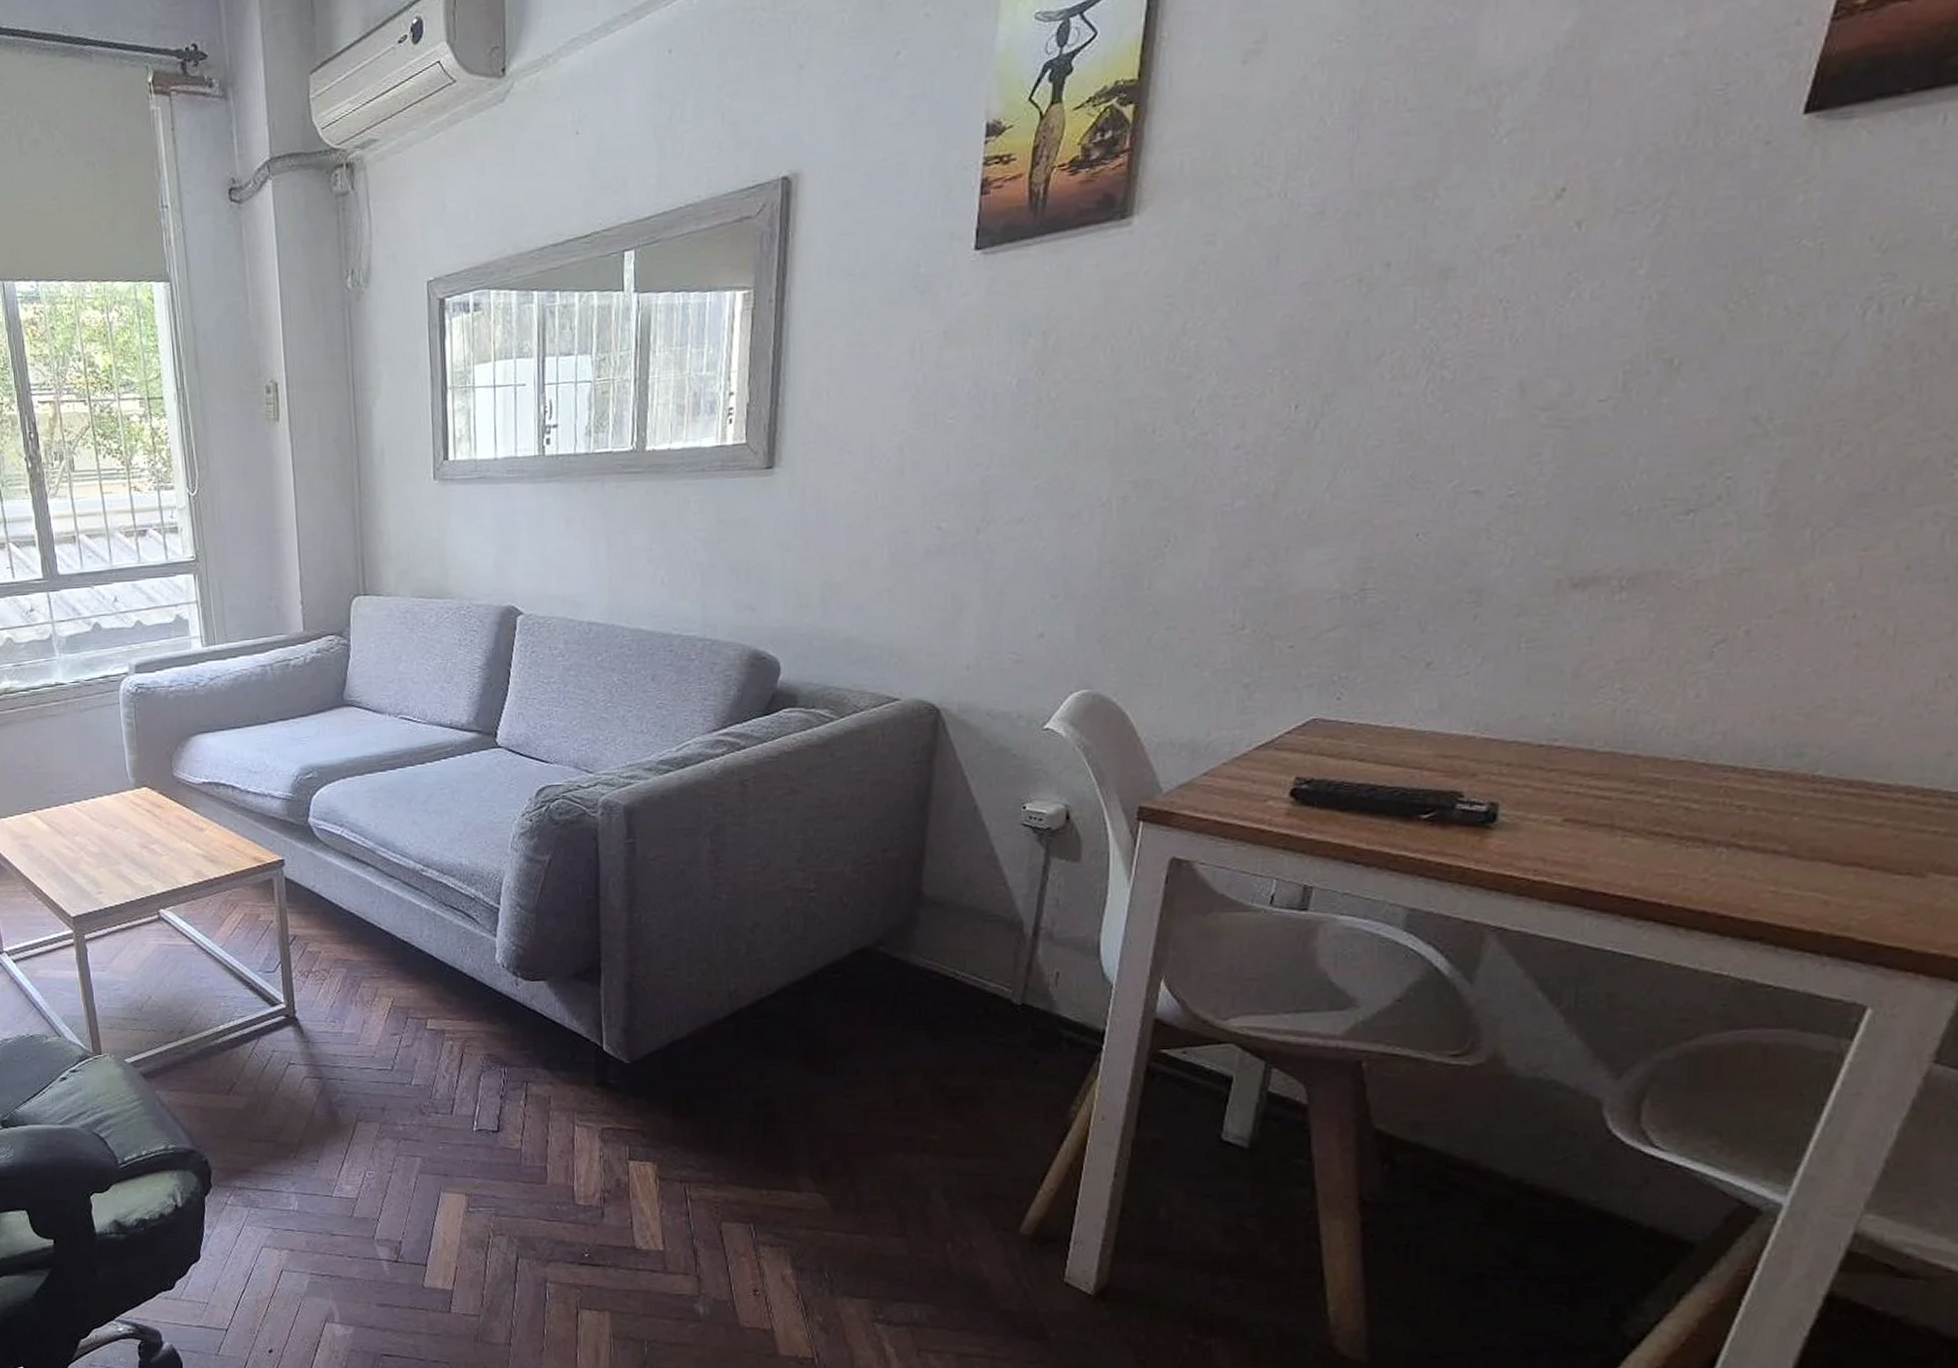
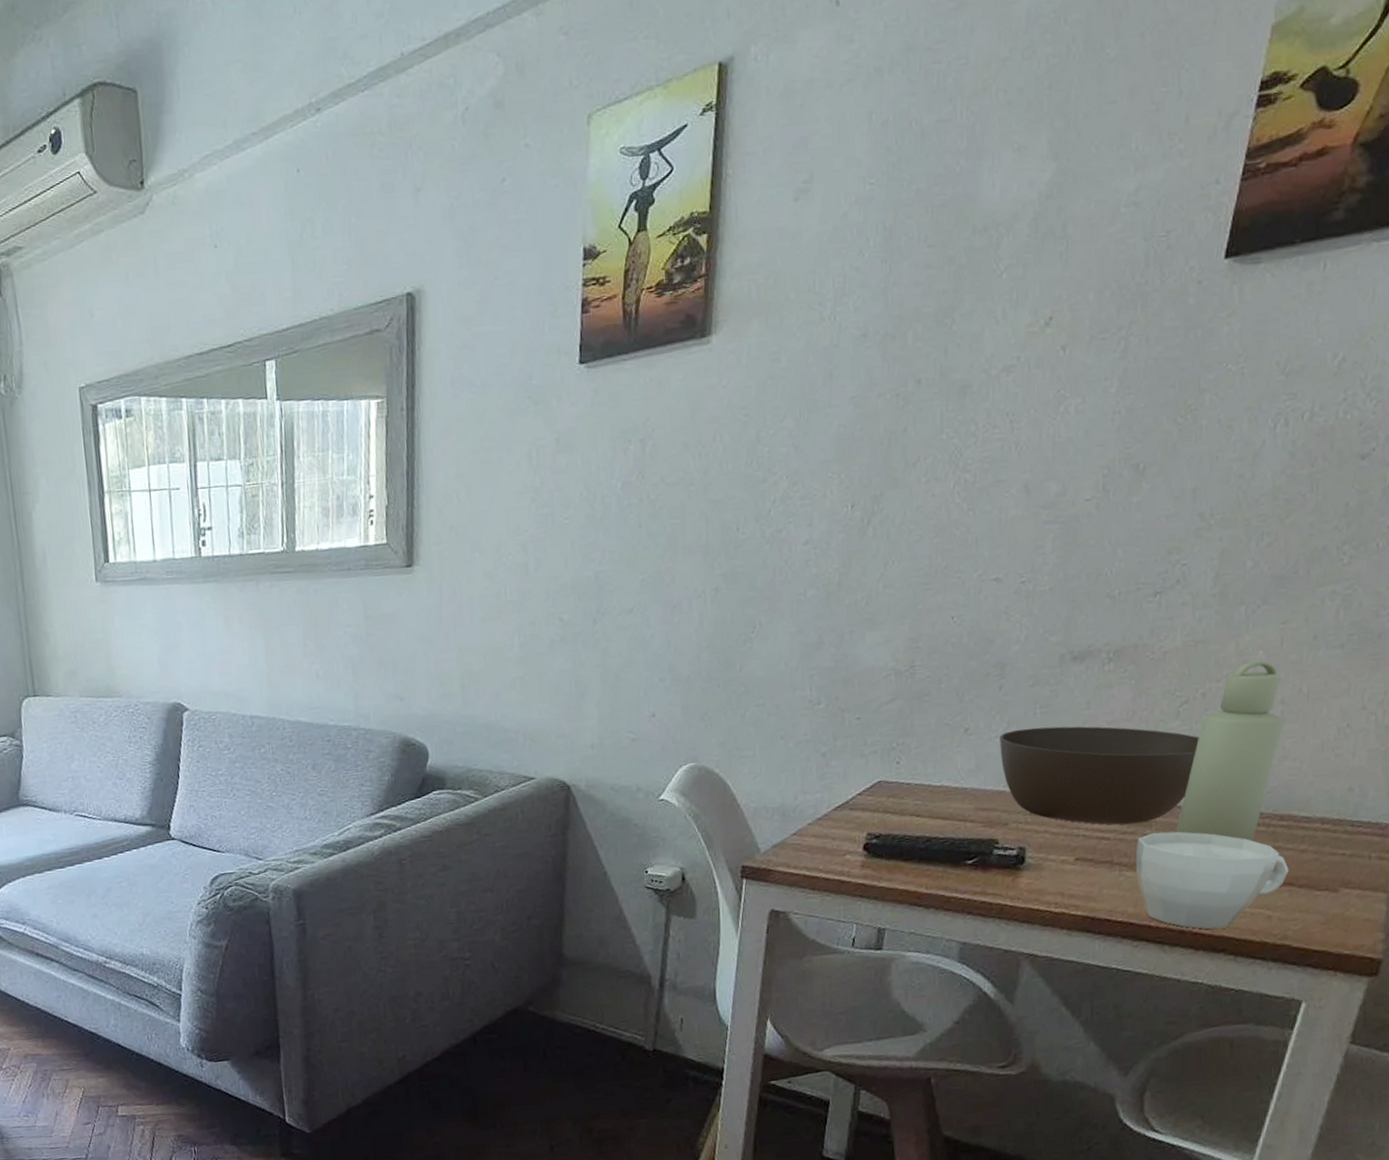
bowl: none [1470,664,1739,783] -> present [1000,726,1199,825]
cup: none [1644,794,1857,913] -> present [1136,831,1289,930]
bottle: none [1702,593,1860,811] -> present [1176,660,1285,842]

